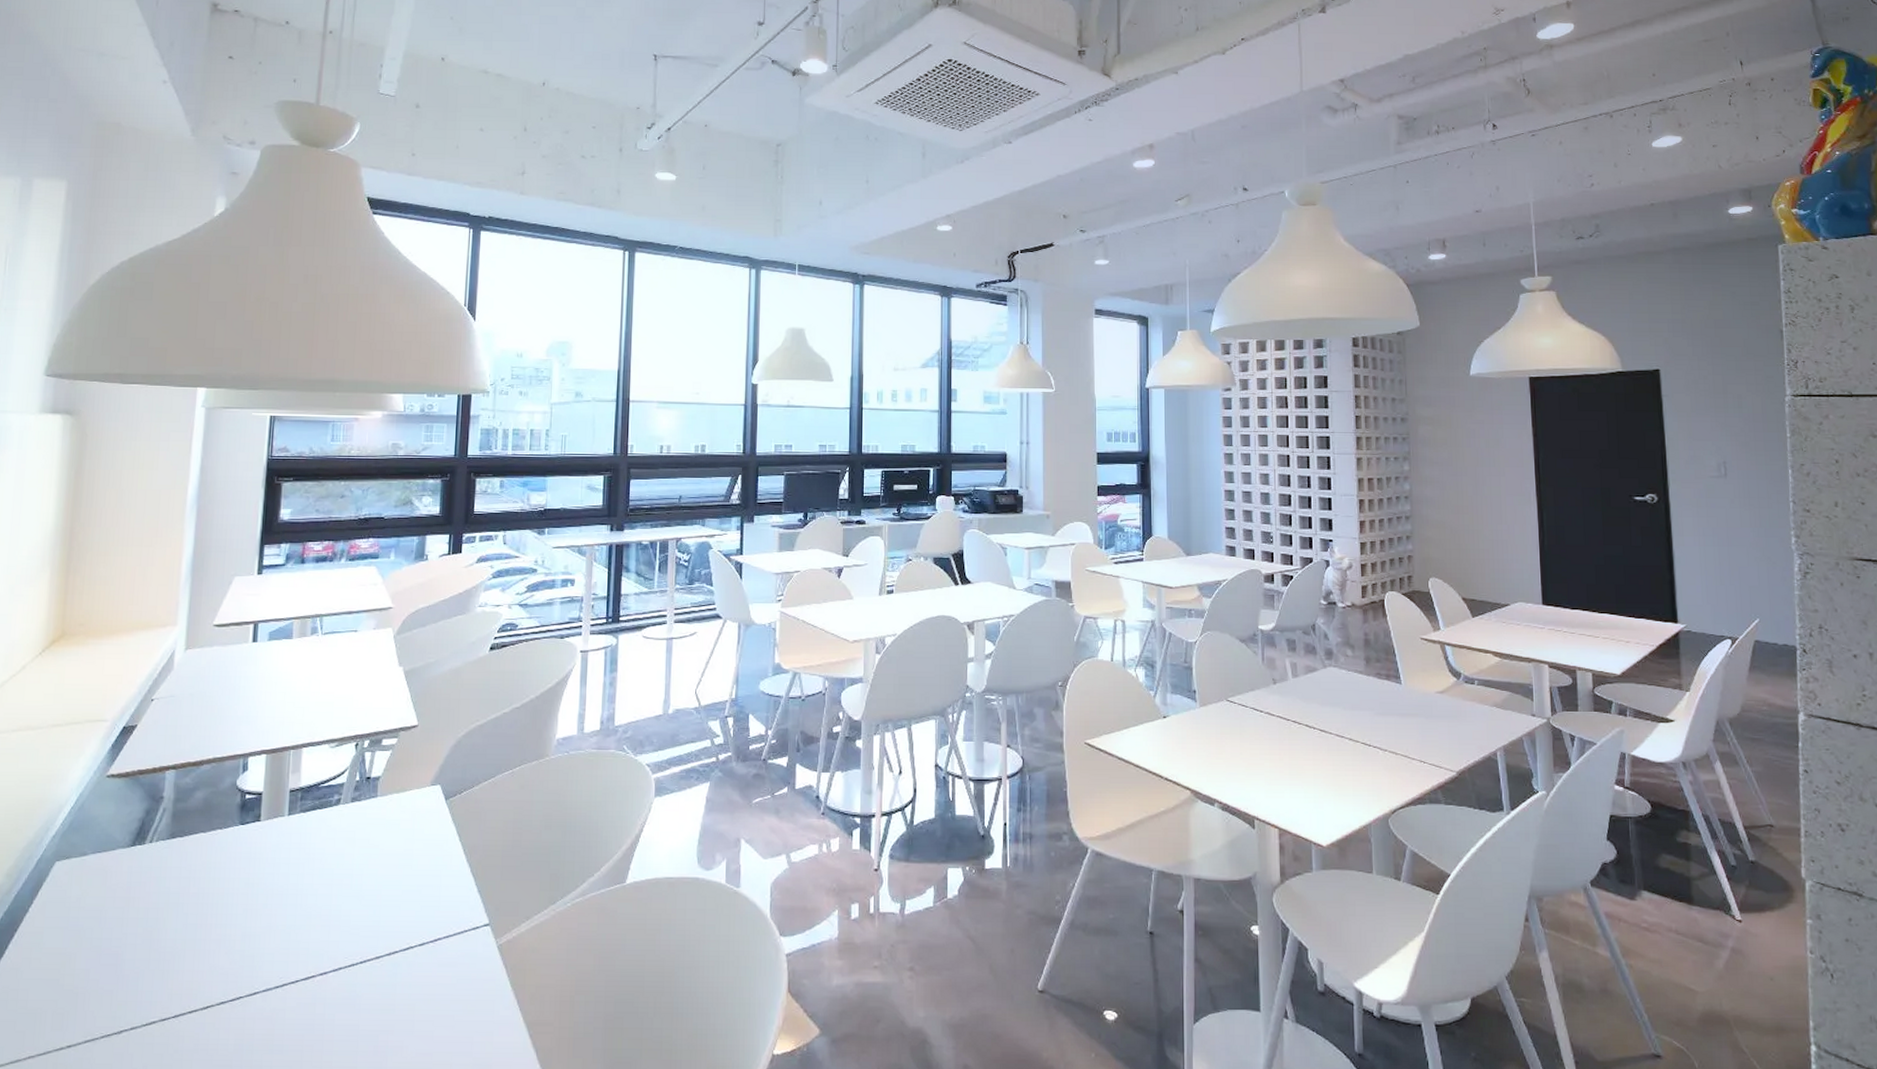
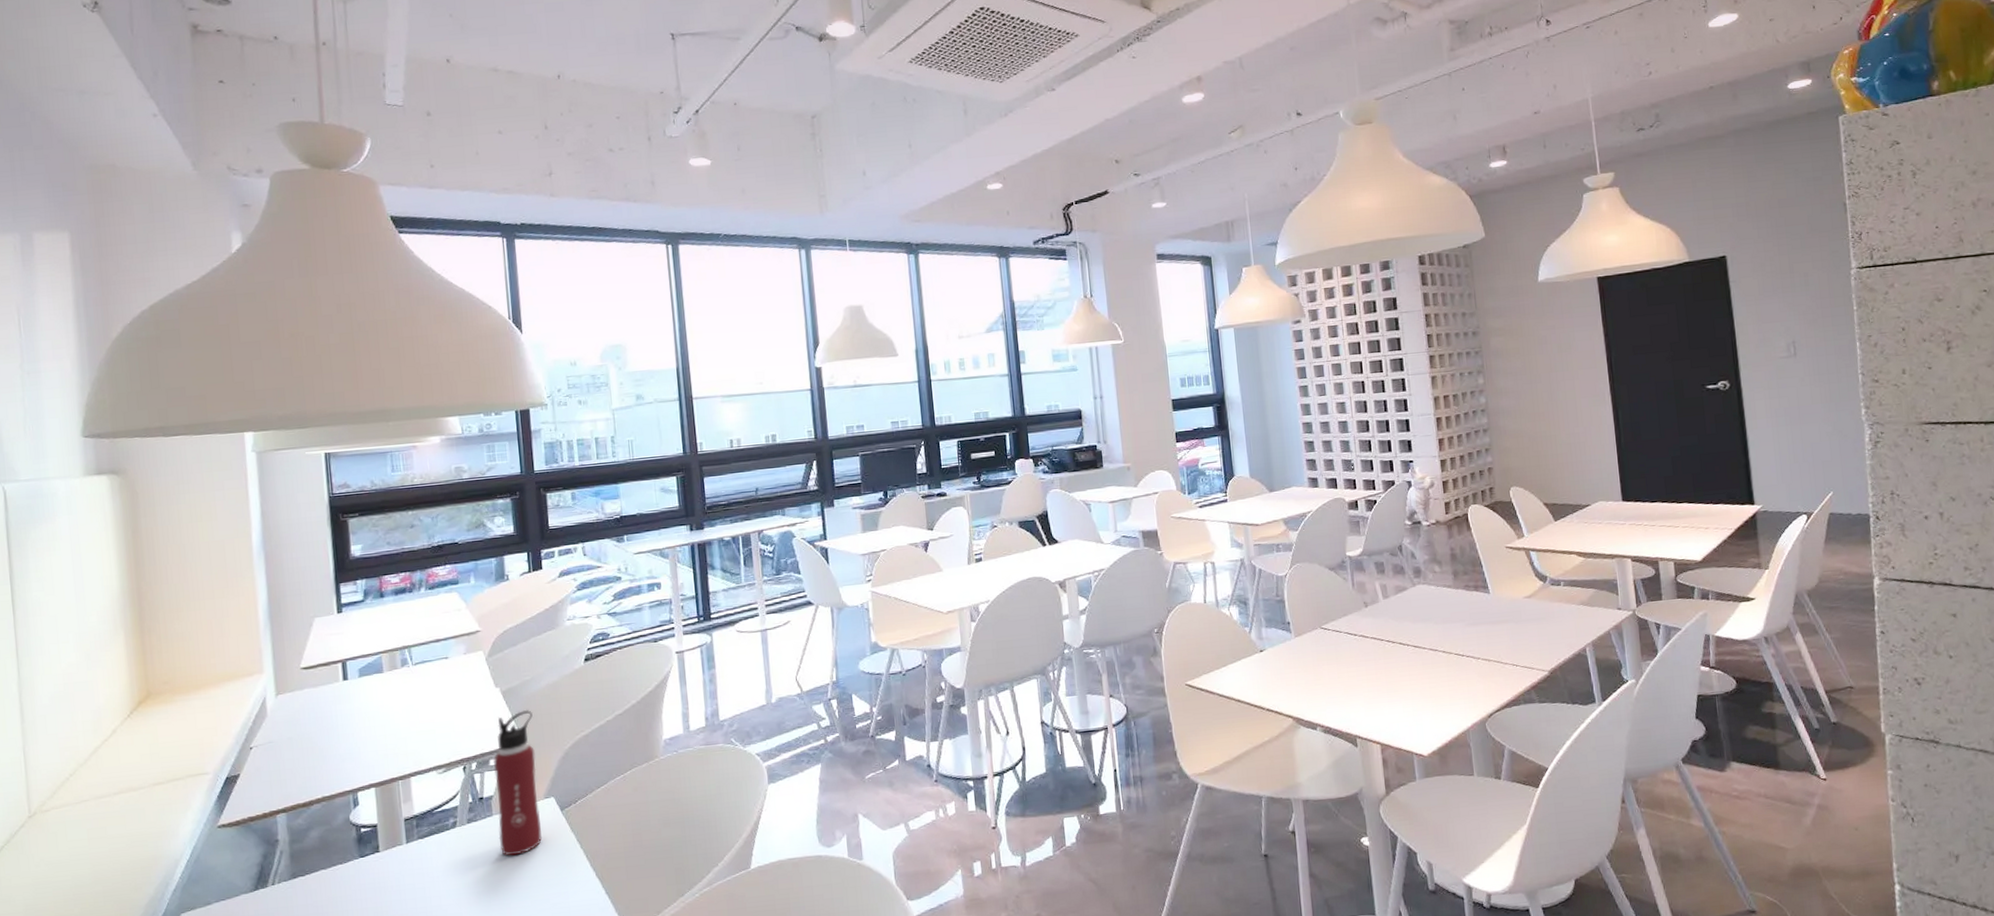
water bottle: none [379,692,431,841] -> present [492,709,543,856]

